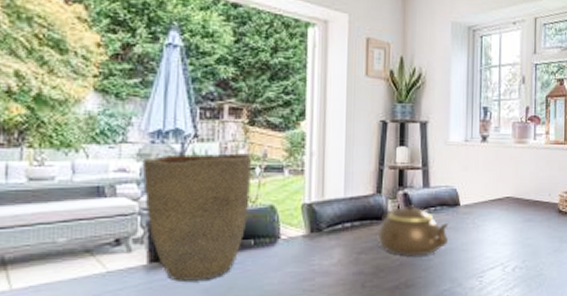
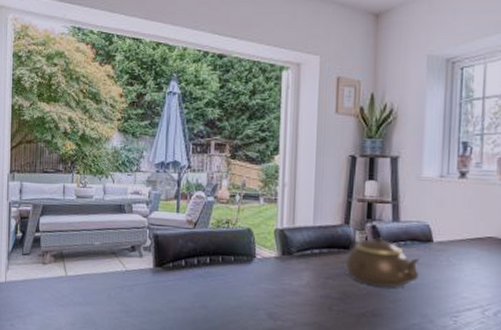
vase: present [142,152,253,282] -> none [150,181,233,286]

